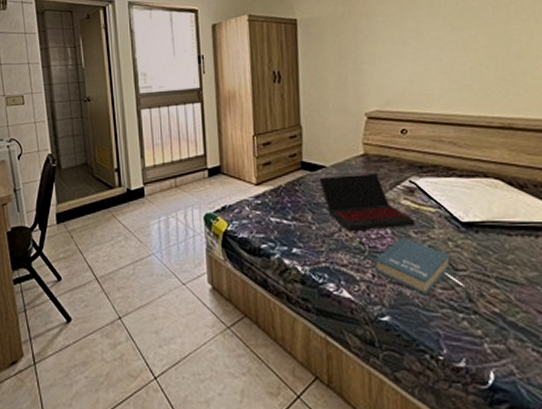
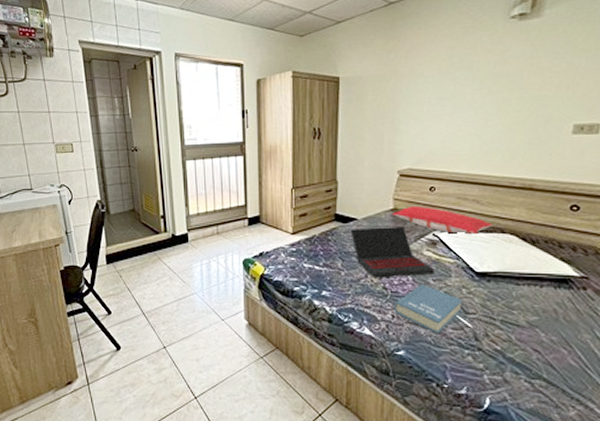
pillow: none [362,150,474,181] -> present [392,205,493,235]

